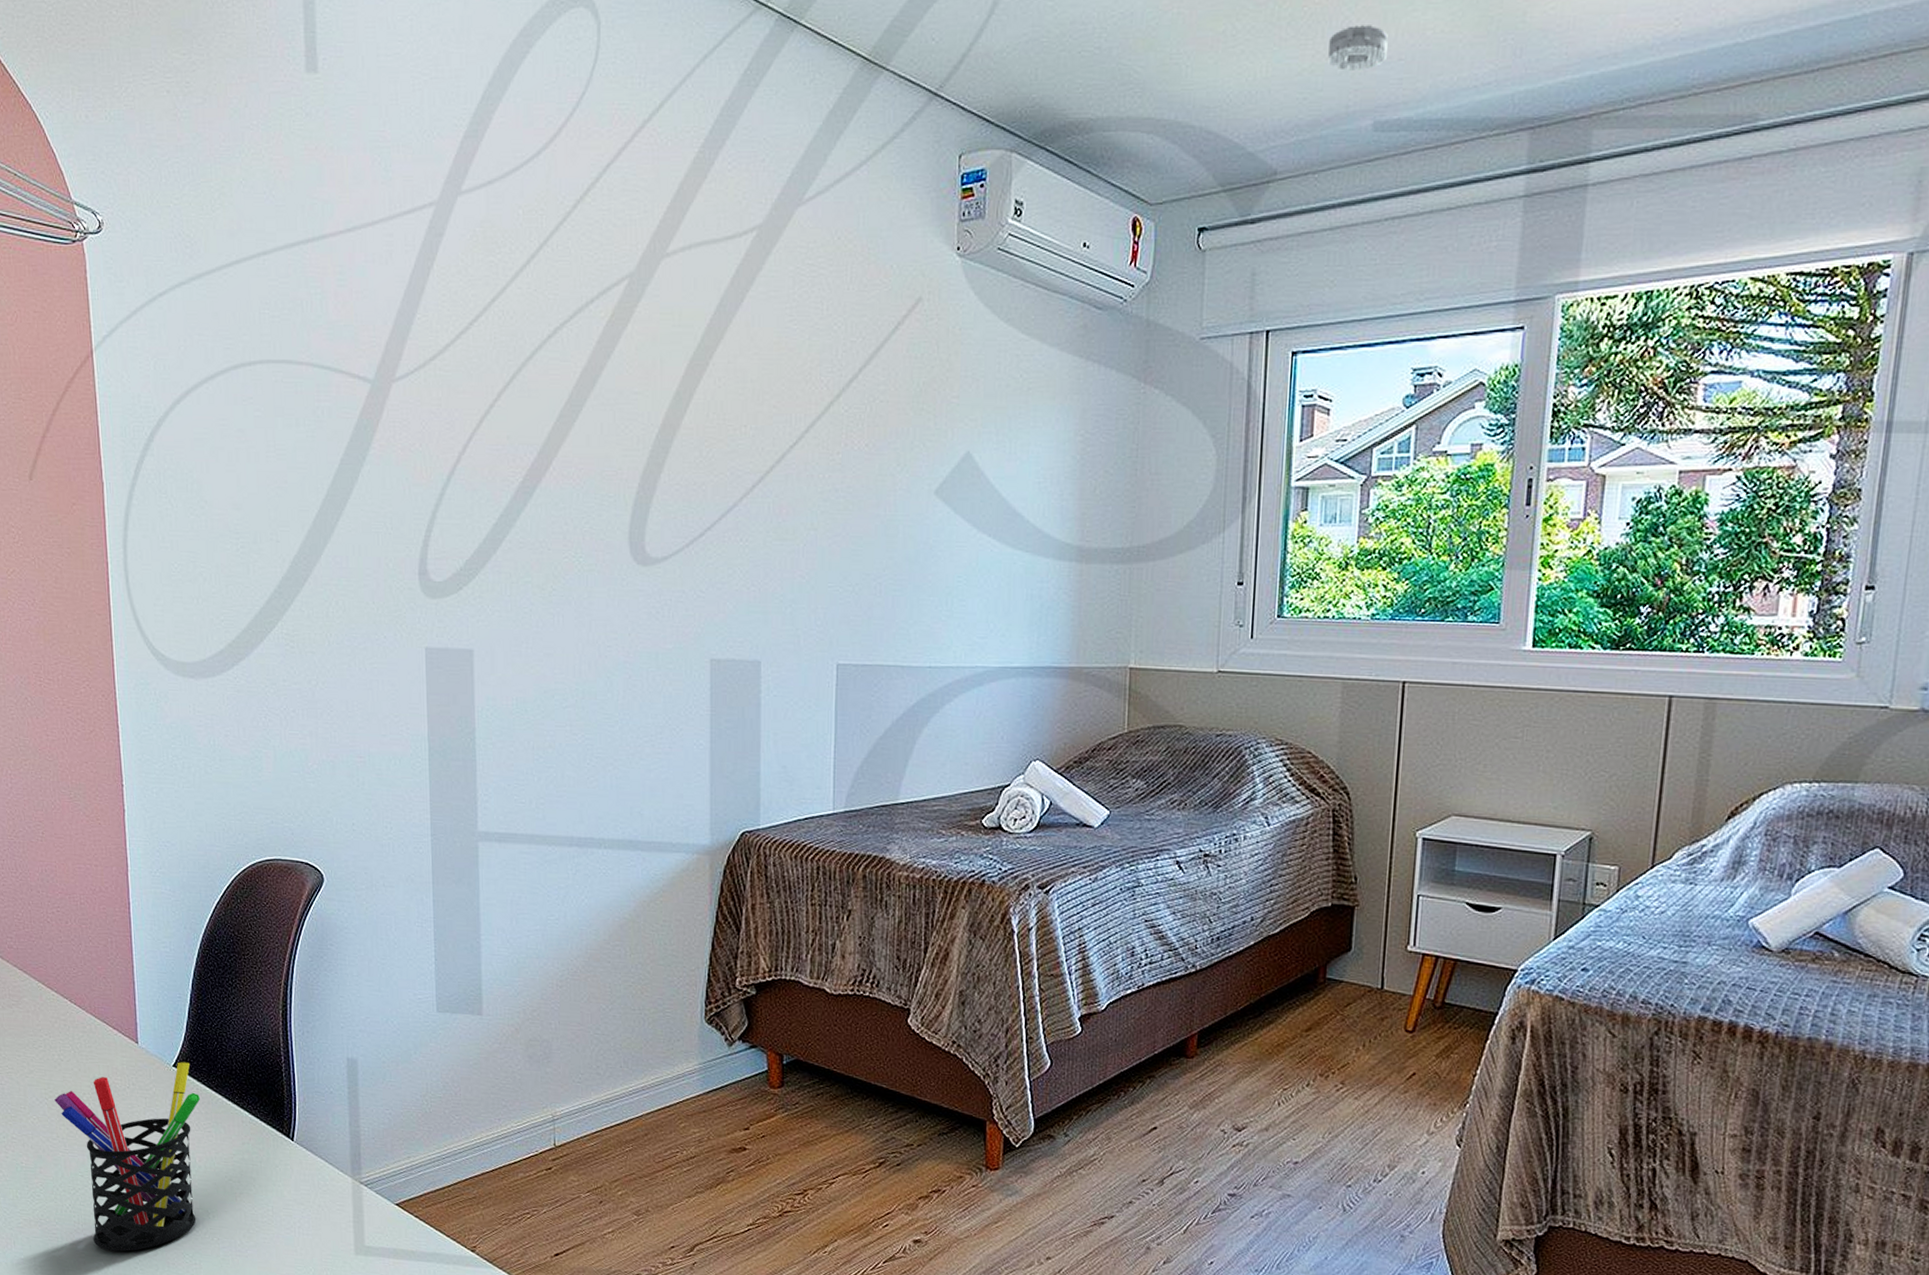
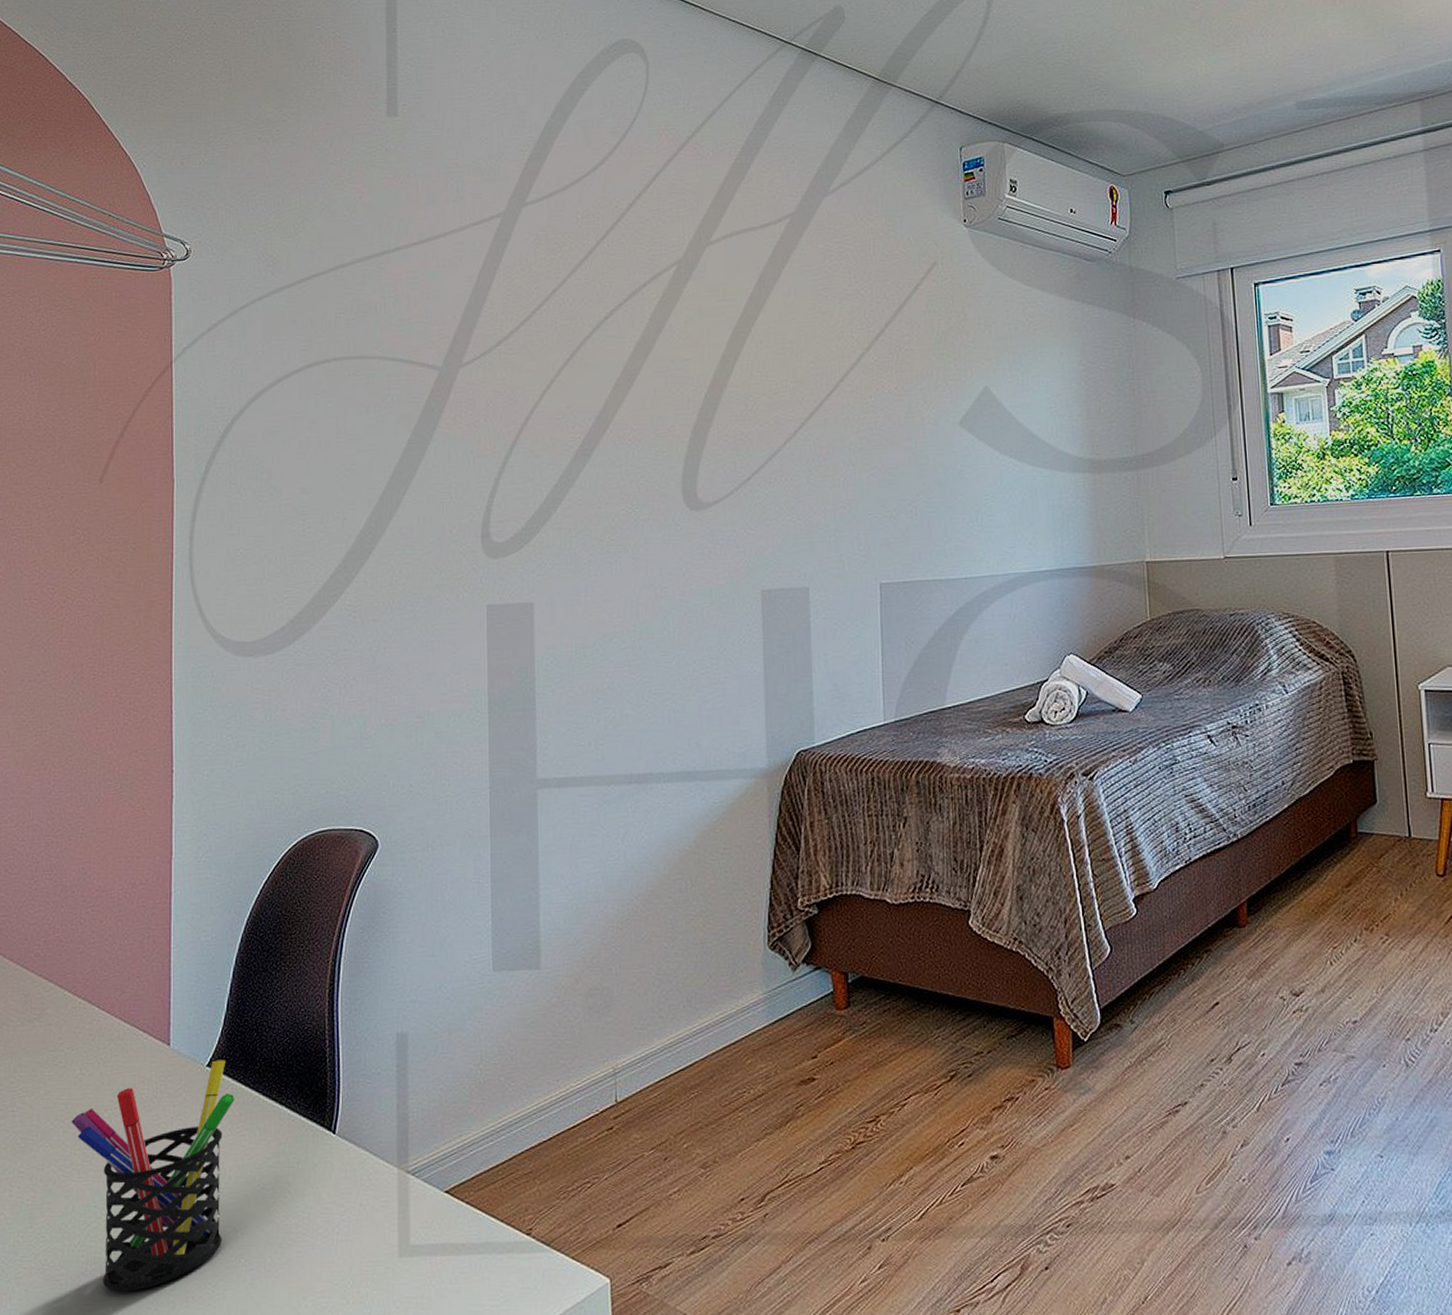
smoke detector: present [1328,25,1388,71] -> none [1252,32,1299,66]

